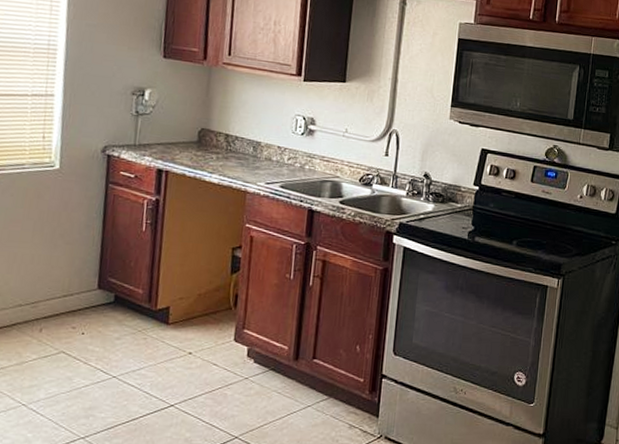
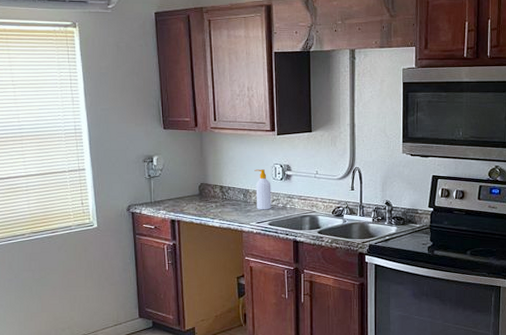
soap bottle: none [268,118,289,169] -> present [254,169,272,210]

